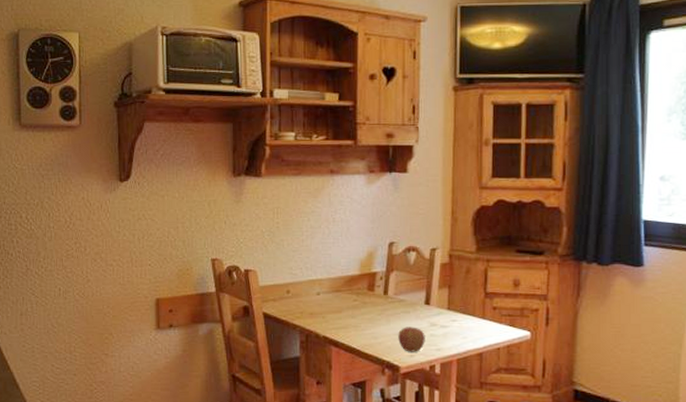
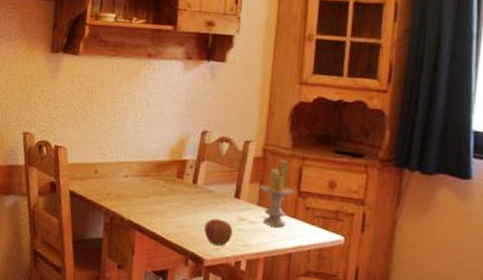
candle: none [448,263,482,329] -> present [260,159,295,228]

